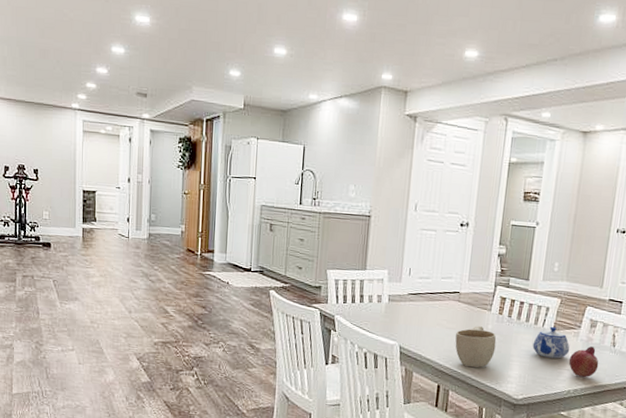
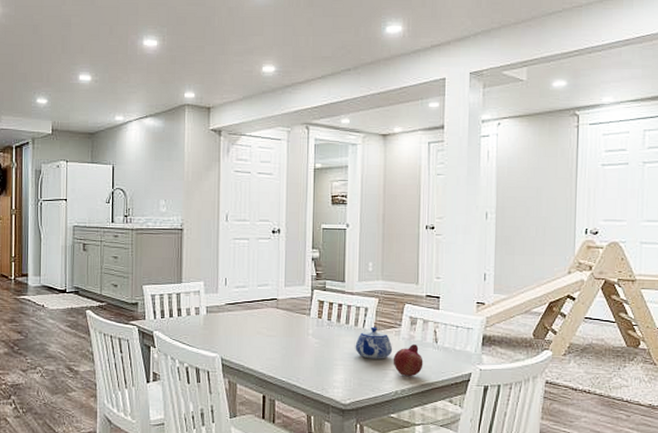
cup: present [455,326,497,368] -> none [277,332,318,375]

